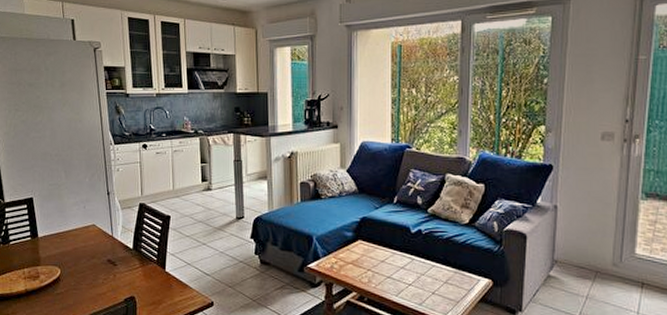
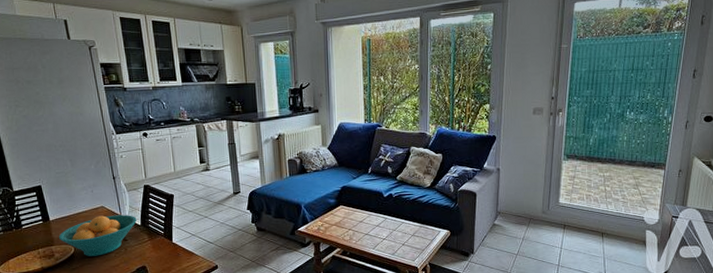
fruit bowl: none [45,235,130,281] -> present [58,215,138,256]

